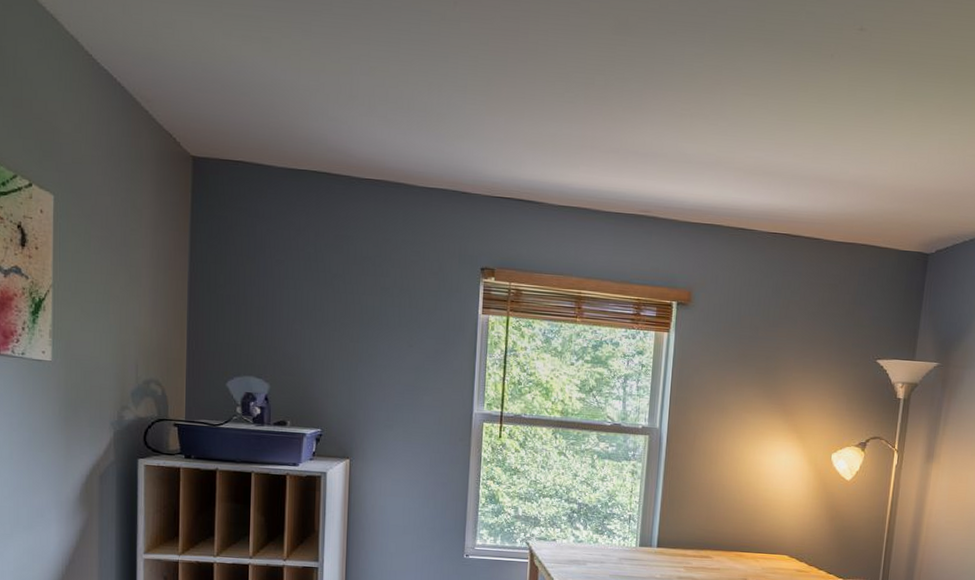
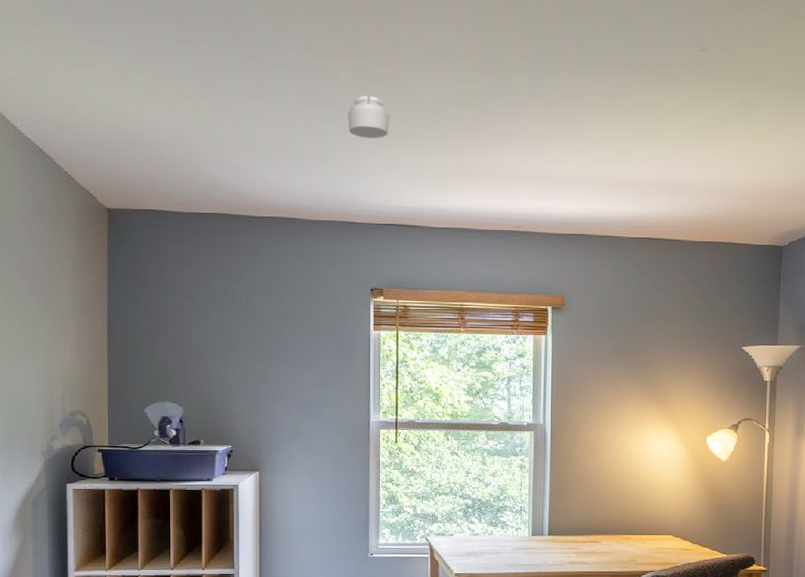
smoke detector: none [465,50,512,100] -> present [347,96,389,138]

